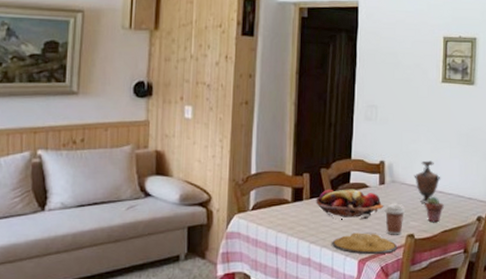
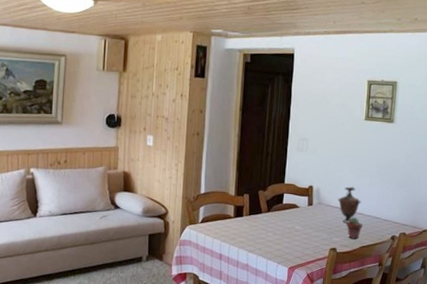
fruit basket: present [316,189,384,220] -> none [254,207,312,235]
plate: present [332,233,398,255] -> none [266,245,322,264]
coffee cup: present [384,205,406,235] -> none [311,223,330,248]

